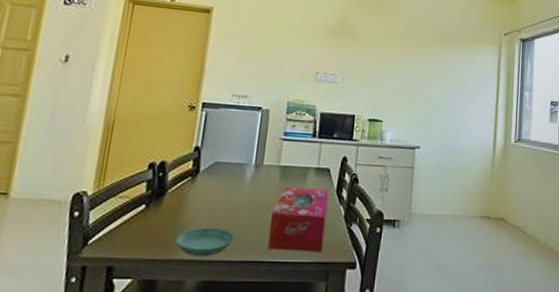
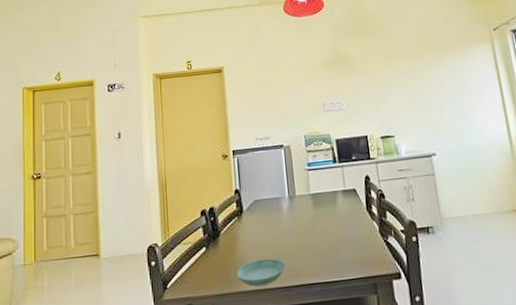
tissue box: present [268,186,330,252] -> none [312,208,366,271]

